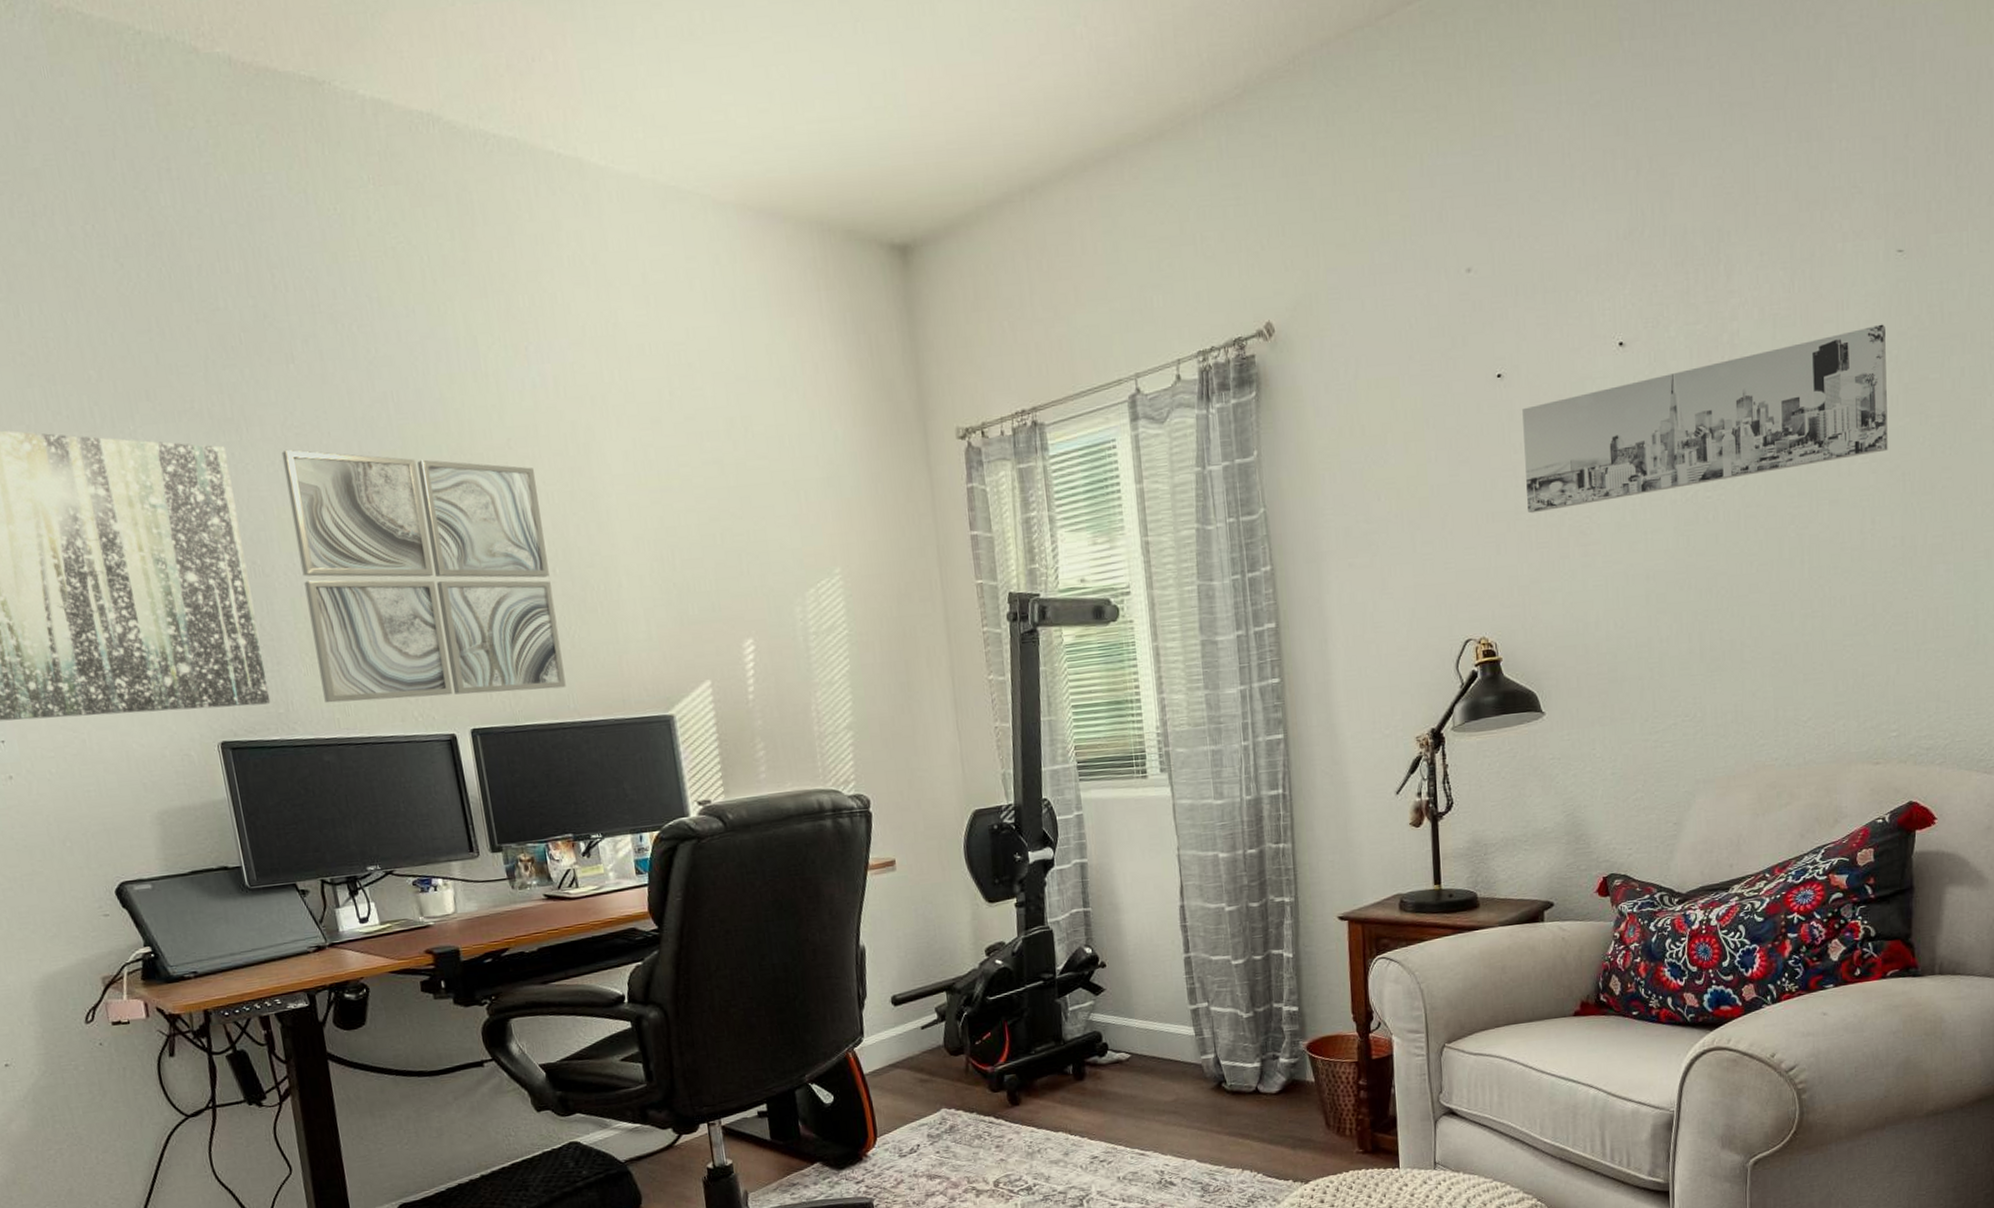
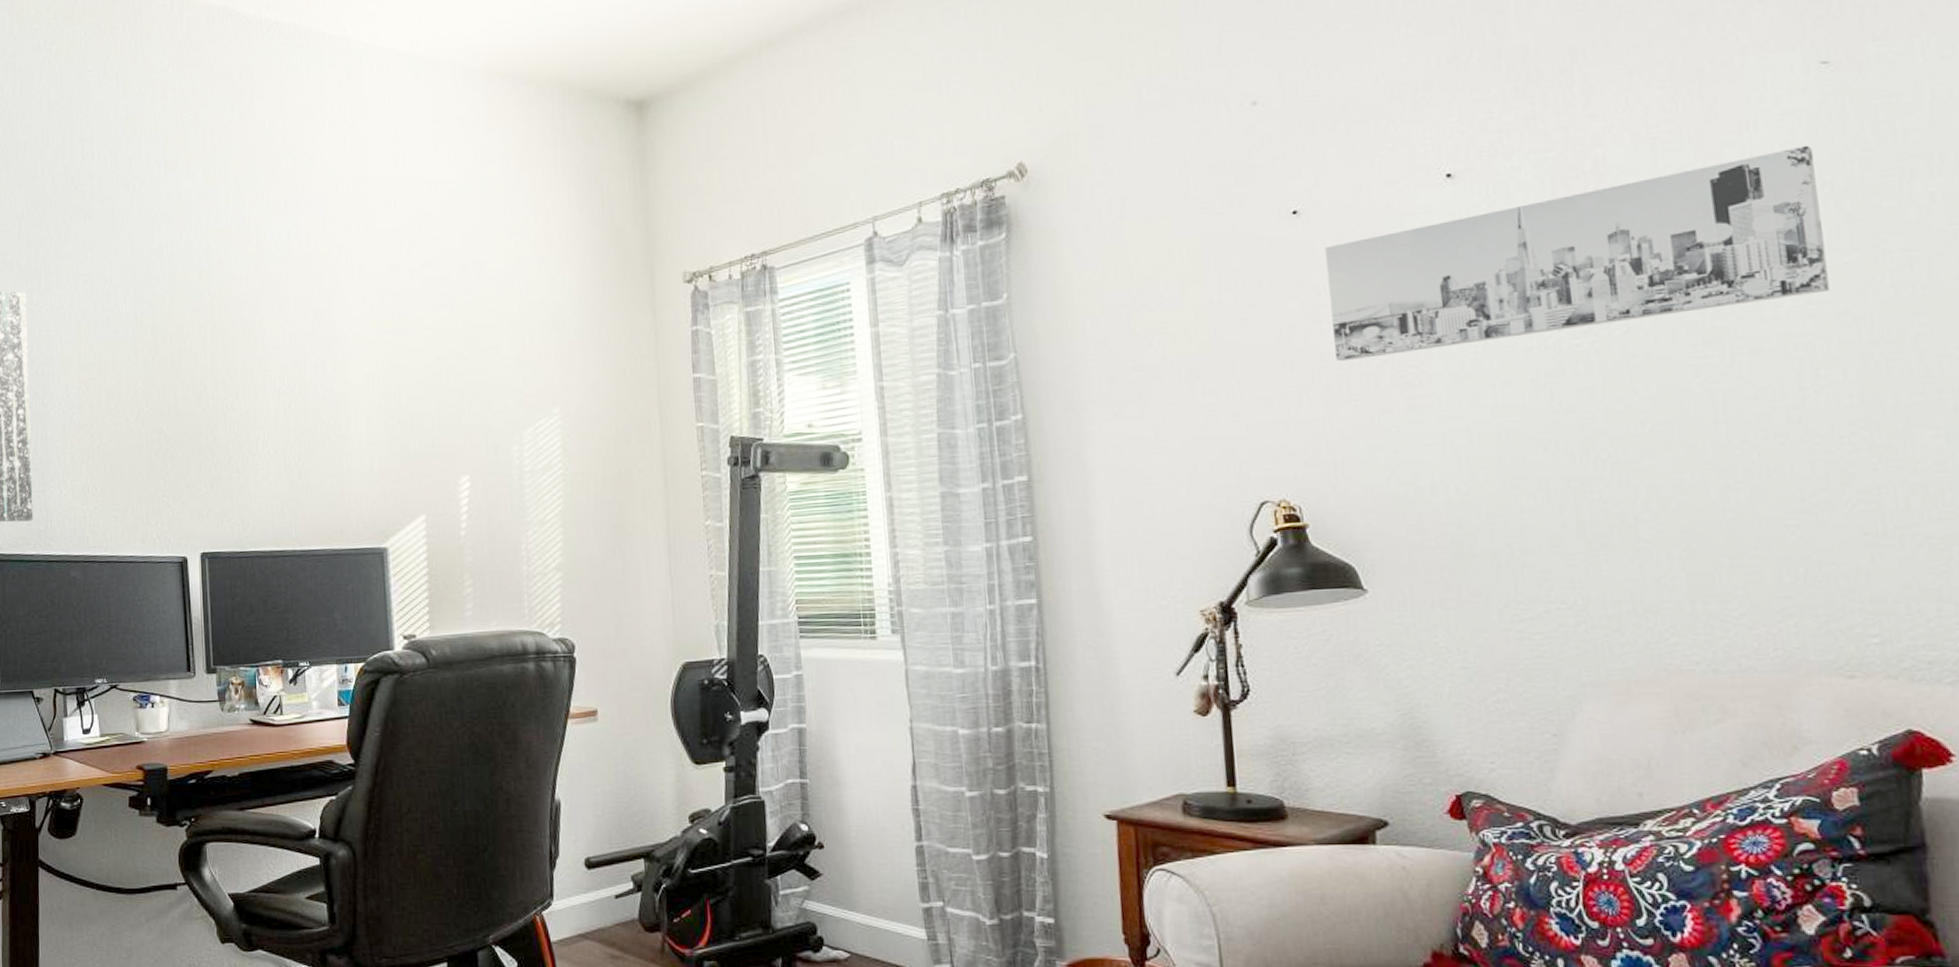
wall art: present [281,450,566,703] -> none [70,295,290,523]

